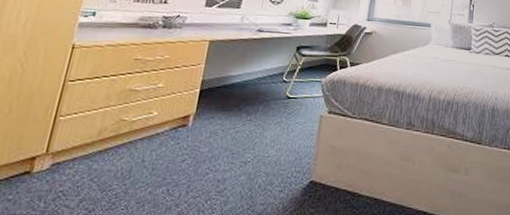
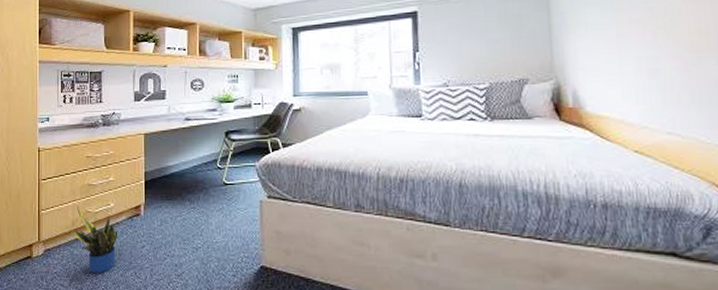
potted plant: none [98,113,157,192] -> present [75,206,118,274]

